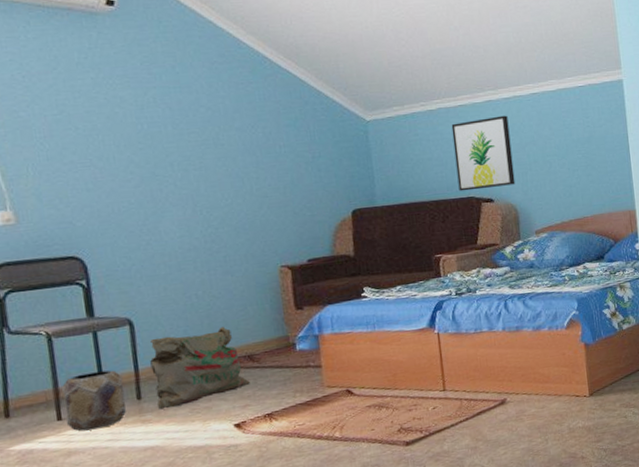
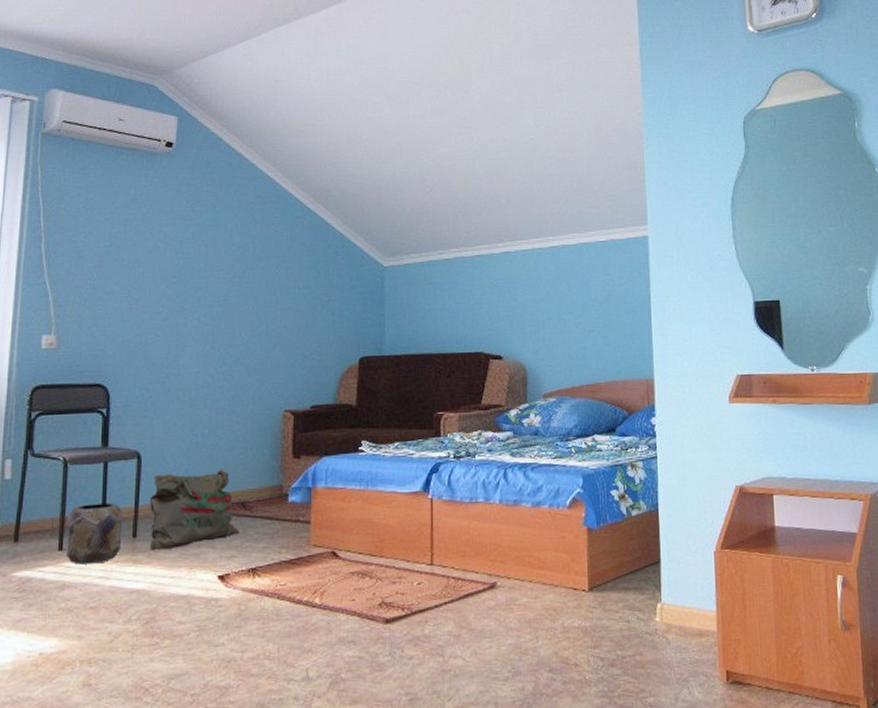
wall art: present [451,115,516,192] -> none [466,268,527,346]

